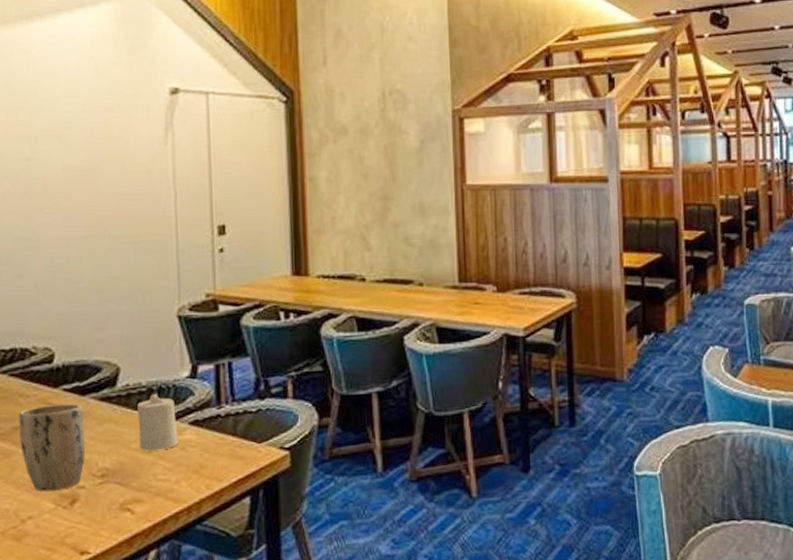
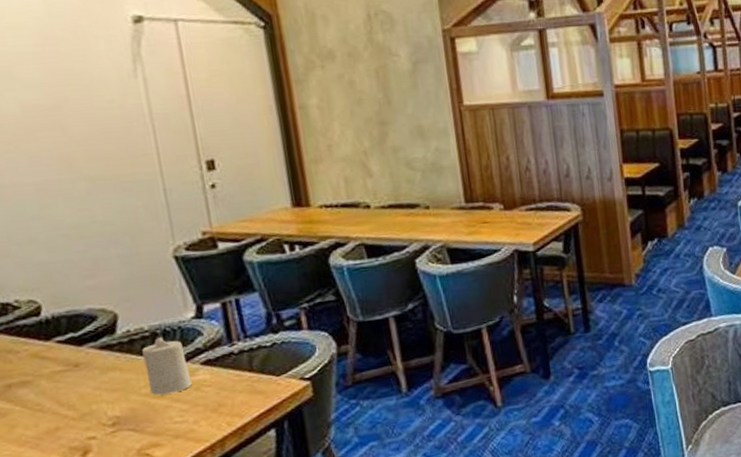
plant pot: present [19,404,86,492] -> none [10,355,92,447]

